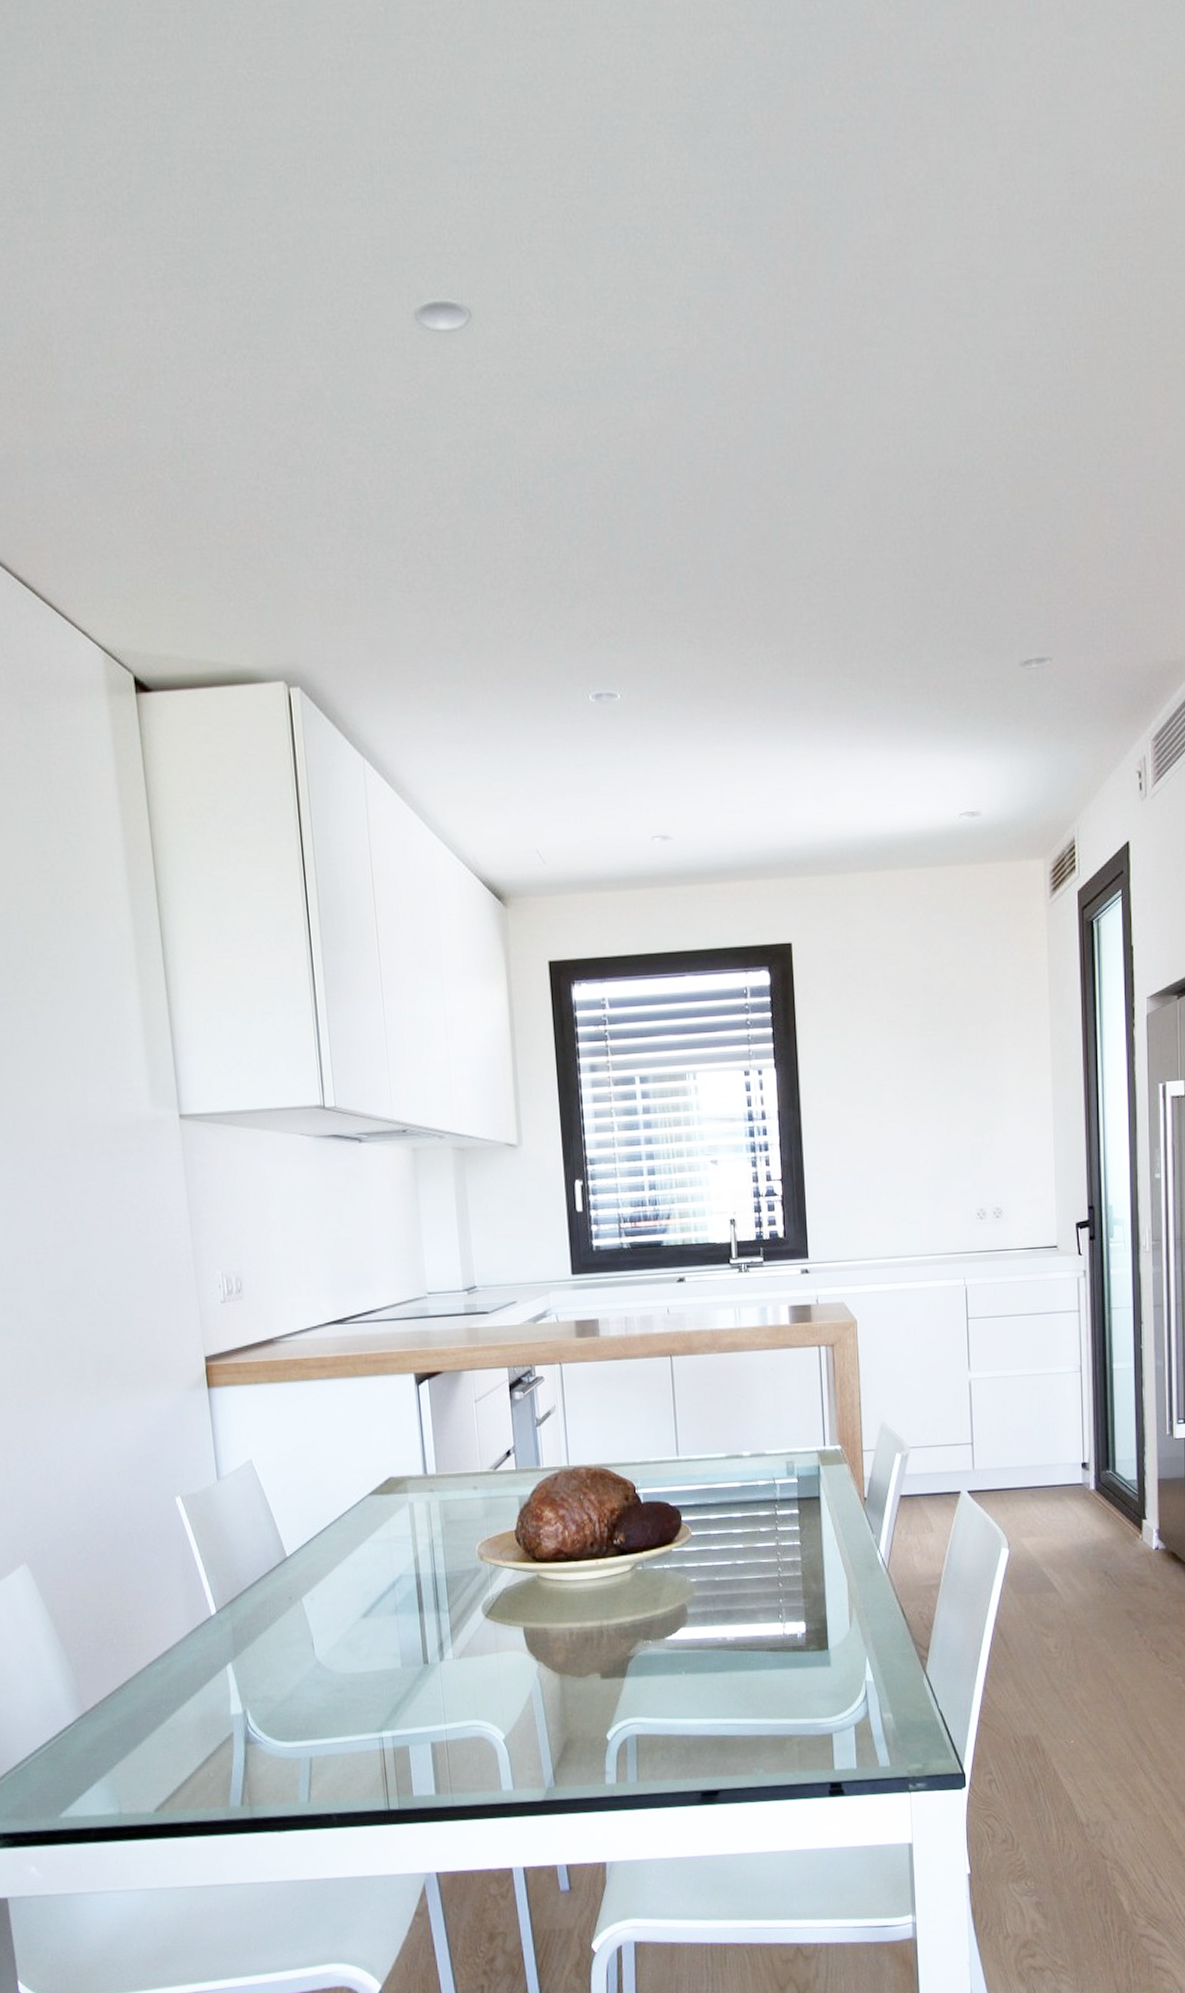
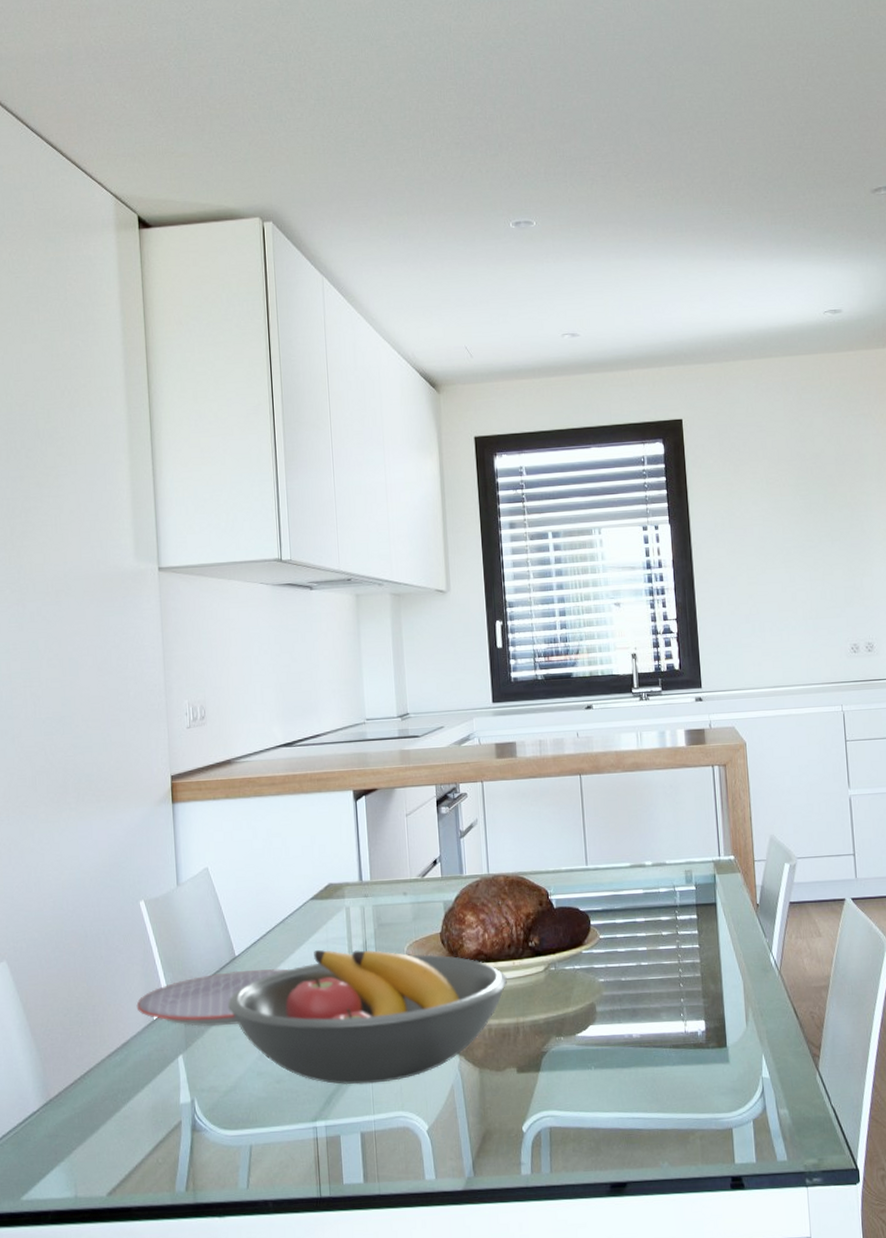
plate: none [177,1569,348,1633] -> present [136,968,289,1027]
fruit bowl: none [279,1549,590,1694] -> present [227,949,507,1085]

